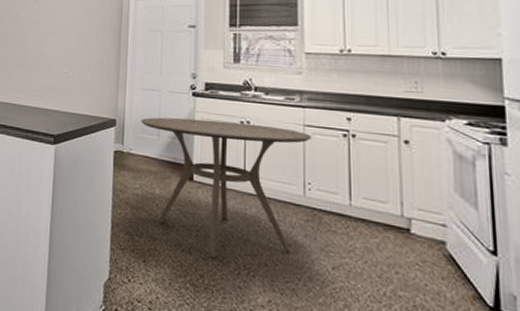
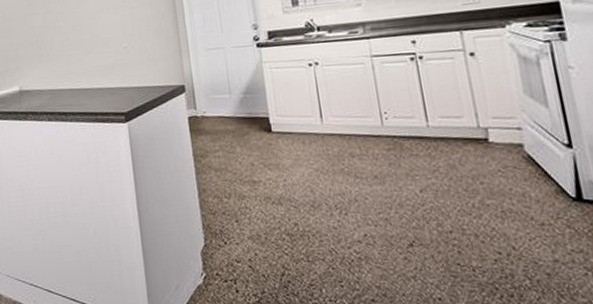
dining table: present [141,117,311,258] -> none [210,63,380,204]

